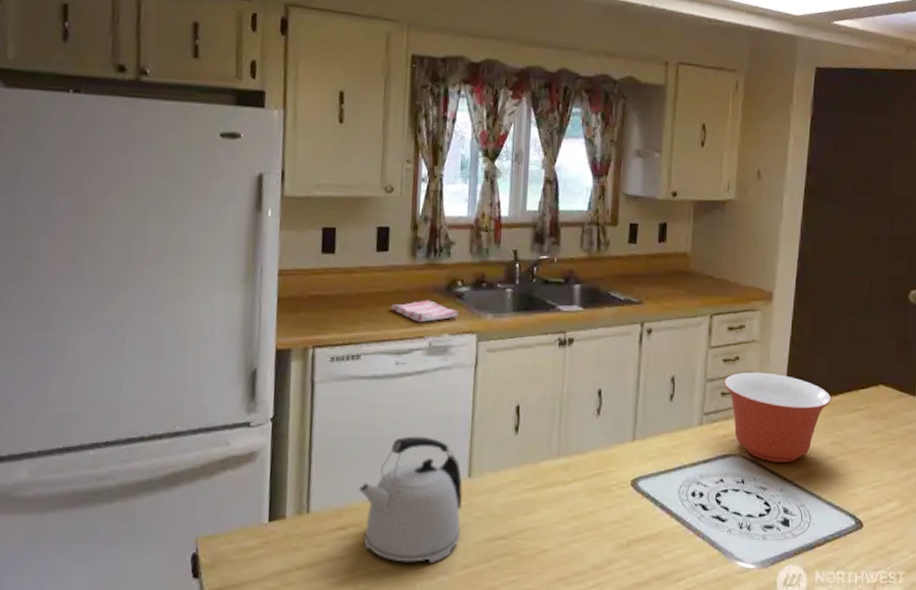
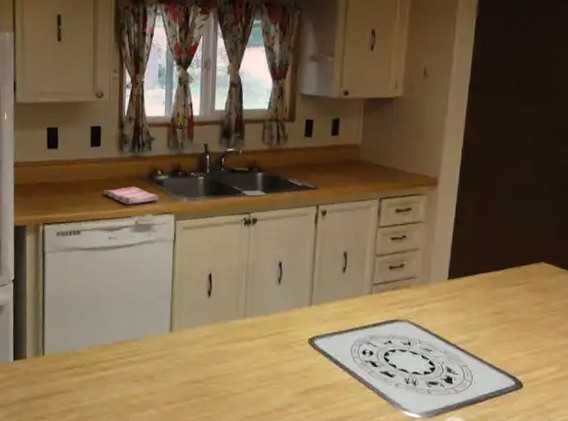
kettle: present [358,436,463,563] -> none [81,297,165,399]
mixing bowl: present [723,372,832,462] -> none [391,249,494,329]

